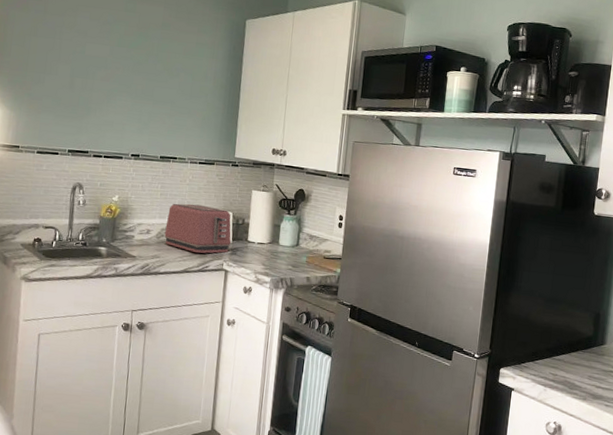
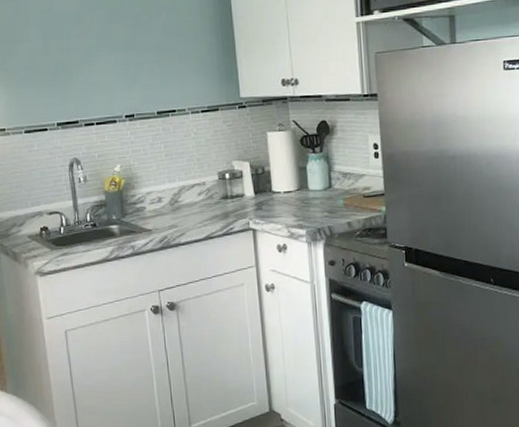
toaster: present [164,203,232,254] -> none [177,159,254,216]

